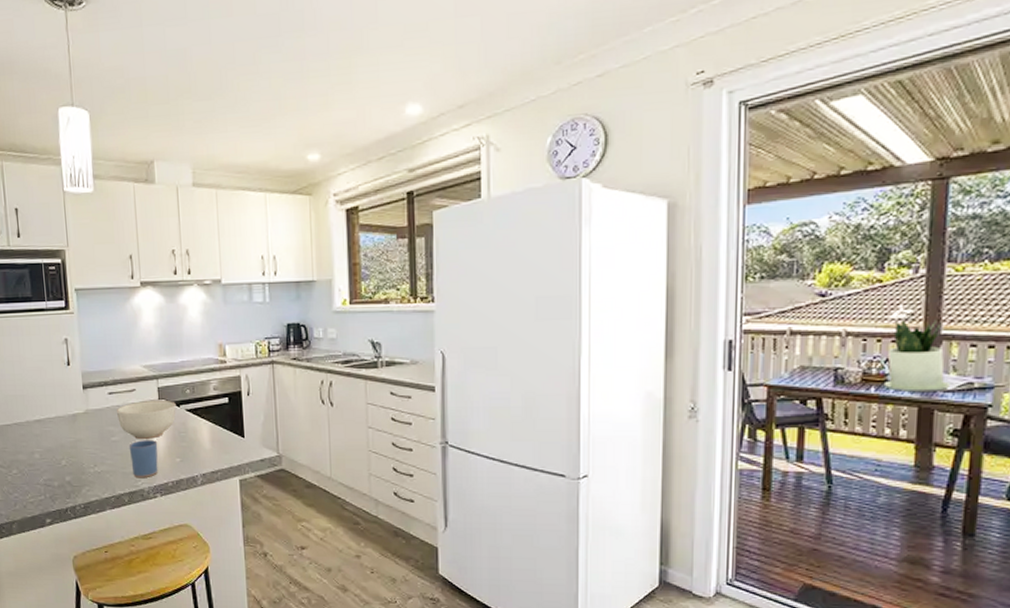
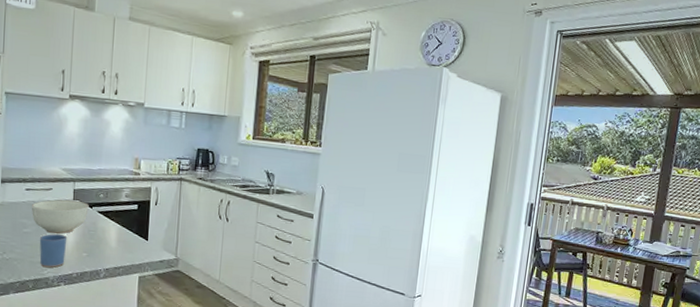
planter: present [883,319,951,393] -> none [626,203,667,256]

